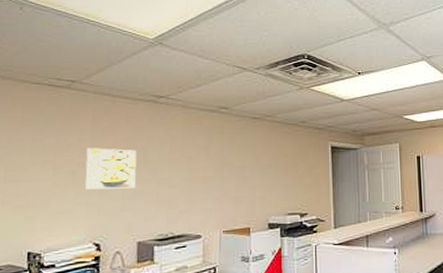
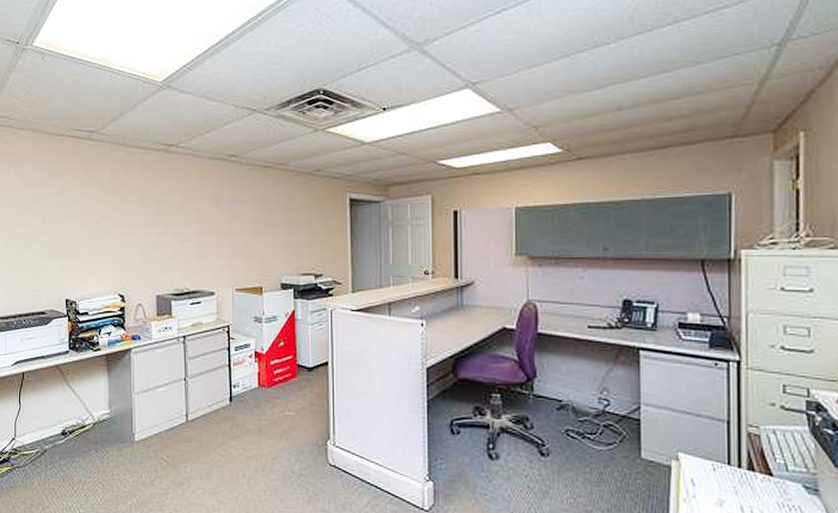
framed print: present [84,148,137,190] -> none [107,200,152,242]

